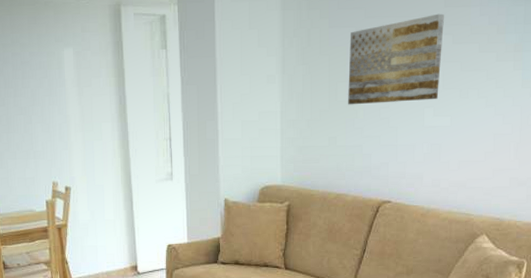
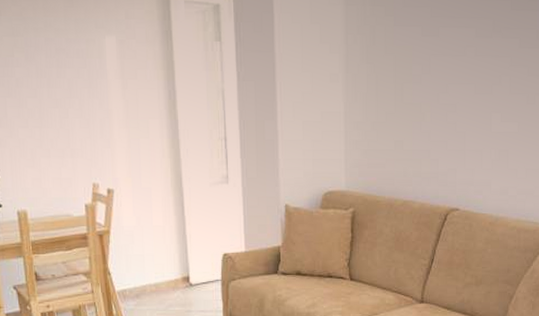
wall art: present [348,13,444,105] -> none [414,16,511,108]

